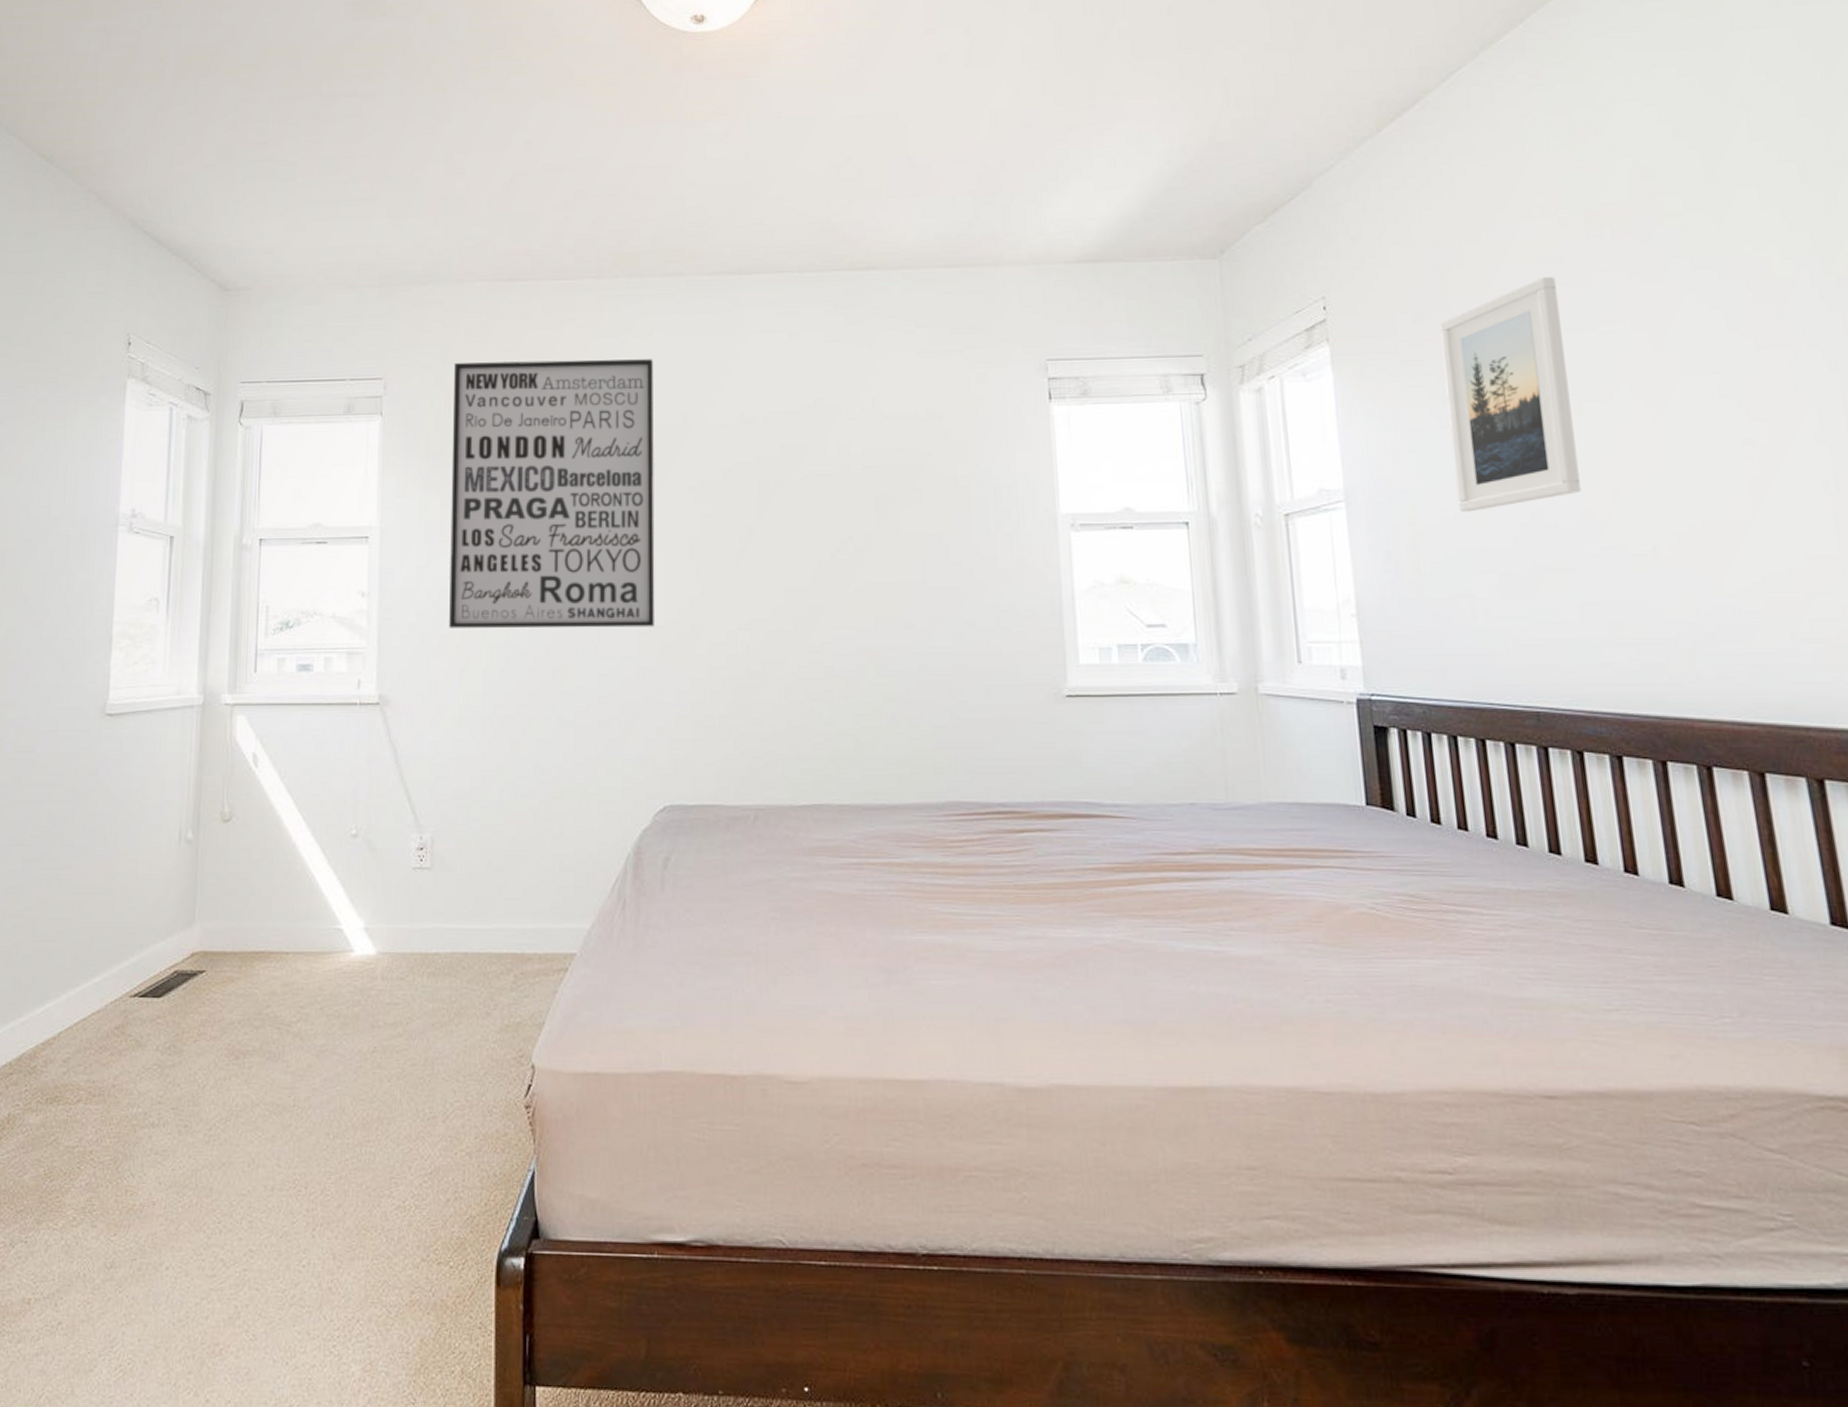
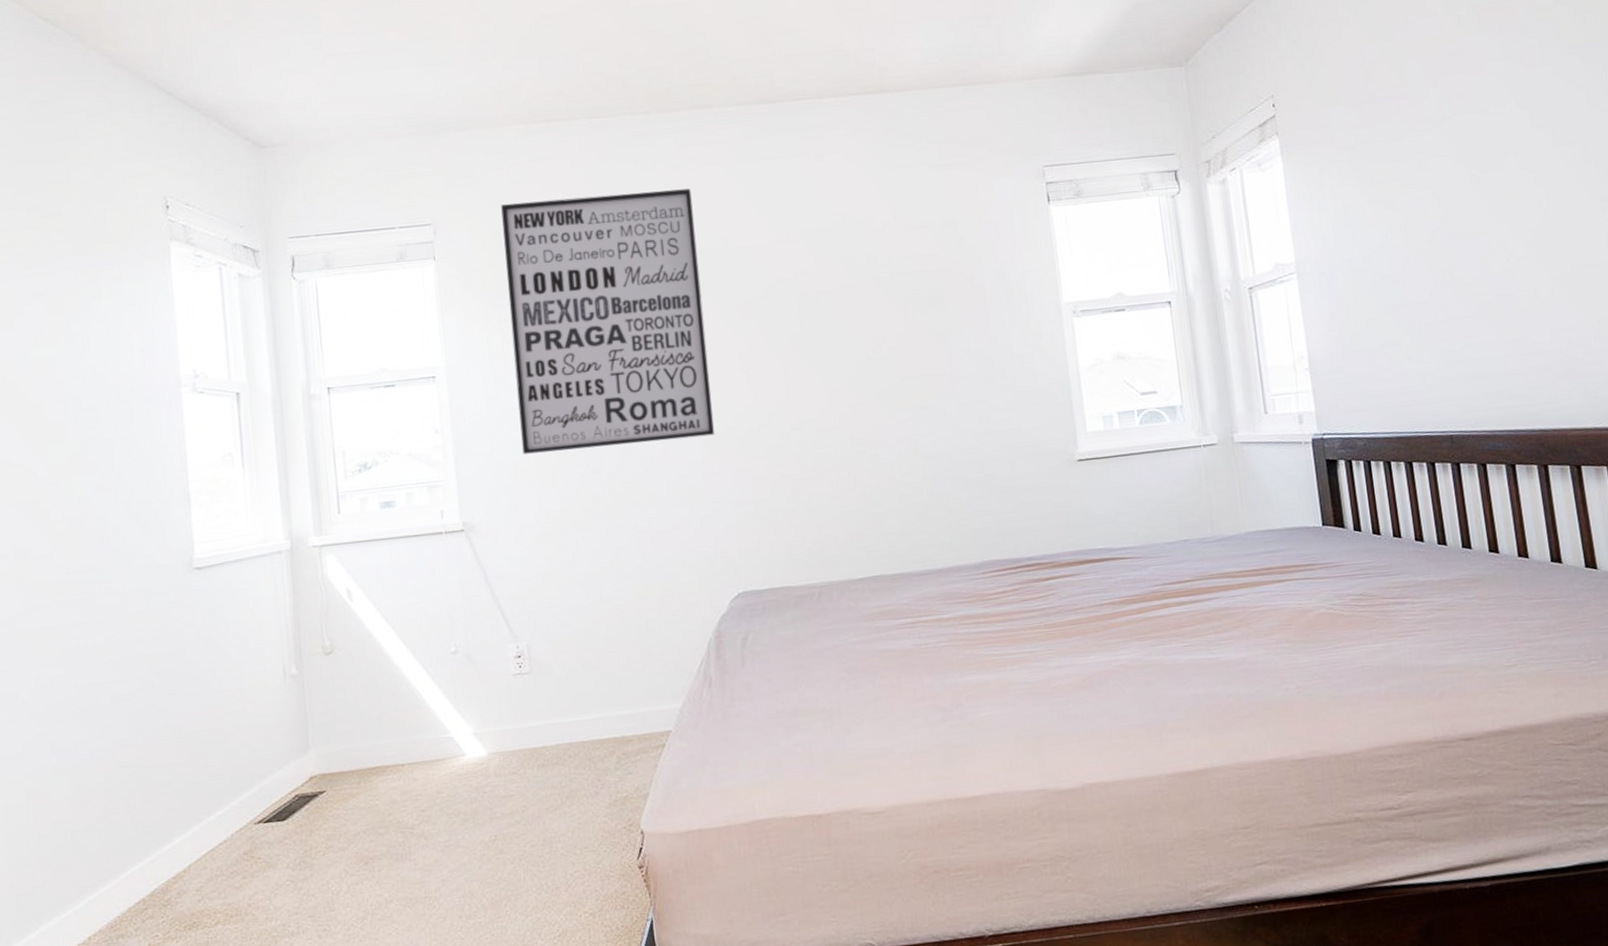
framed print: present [1439,277,1581,512] -> none [1366,68,1480,275]

